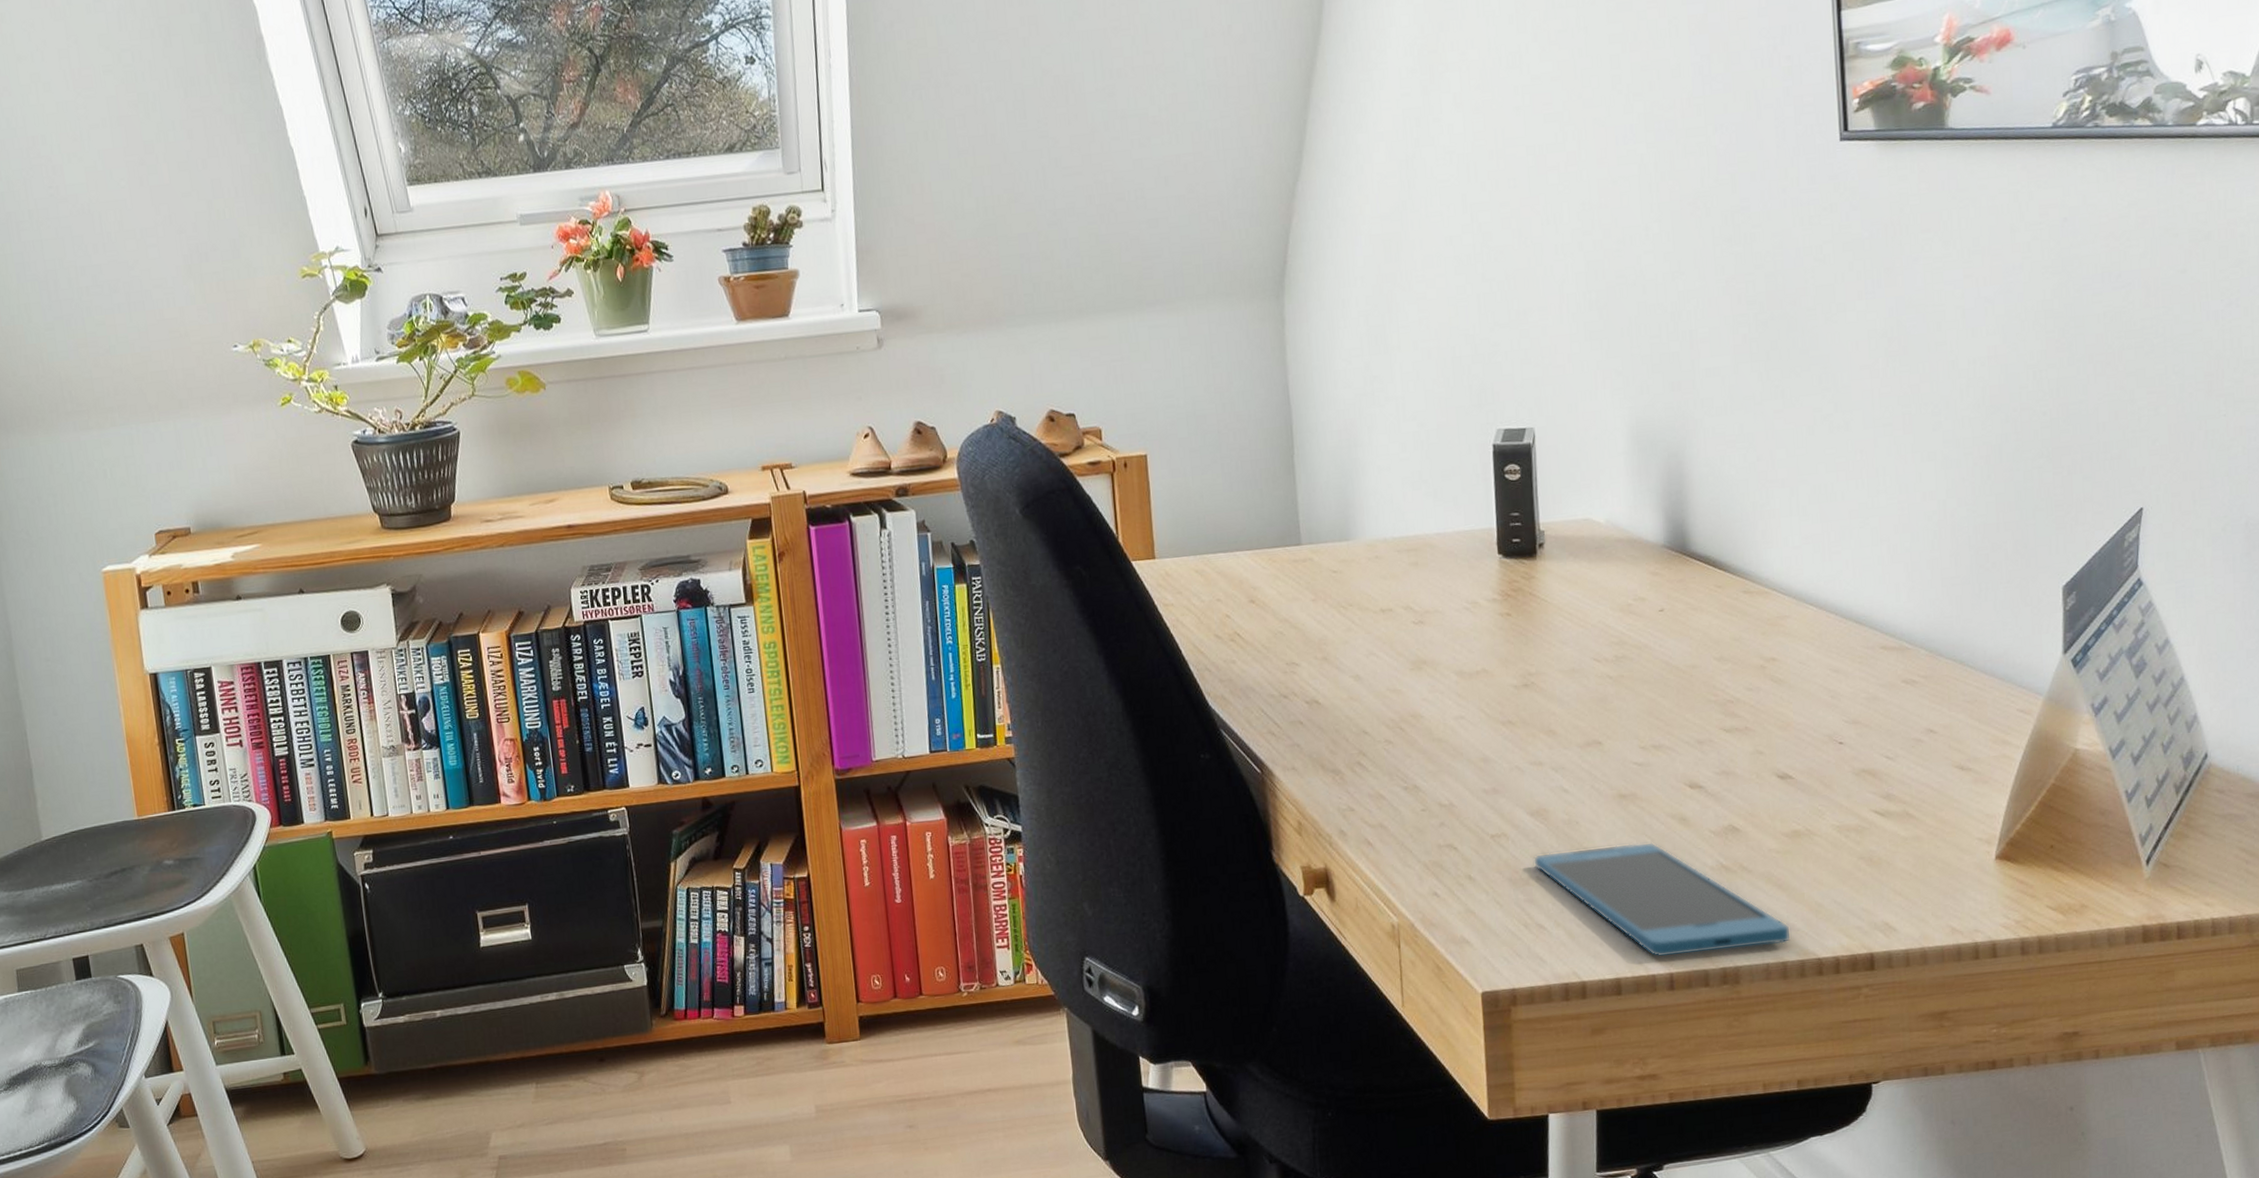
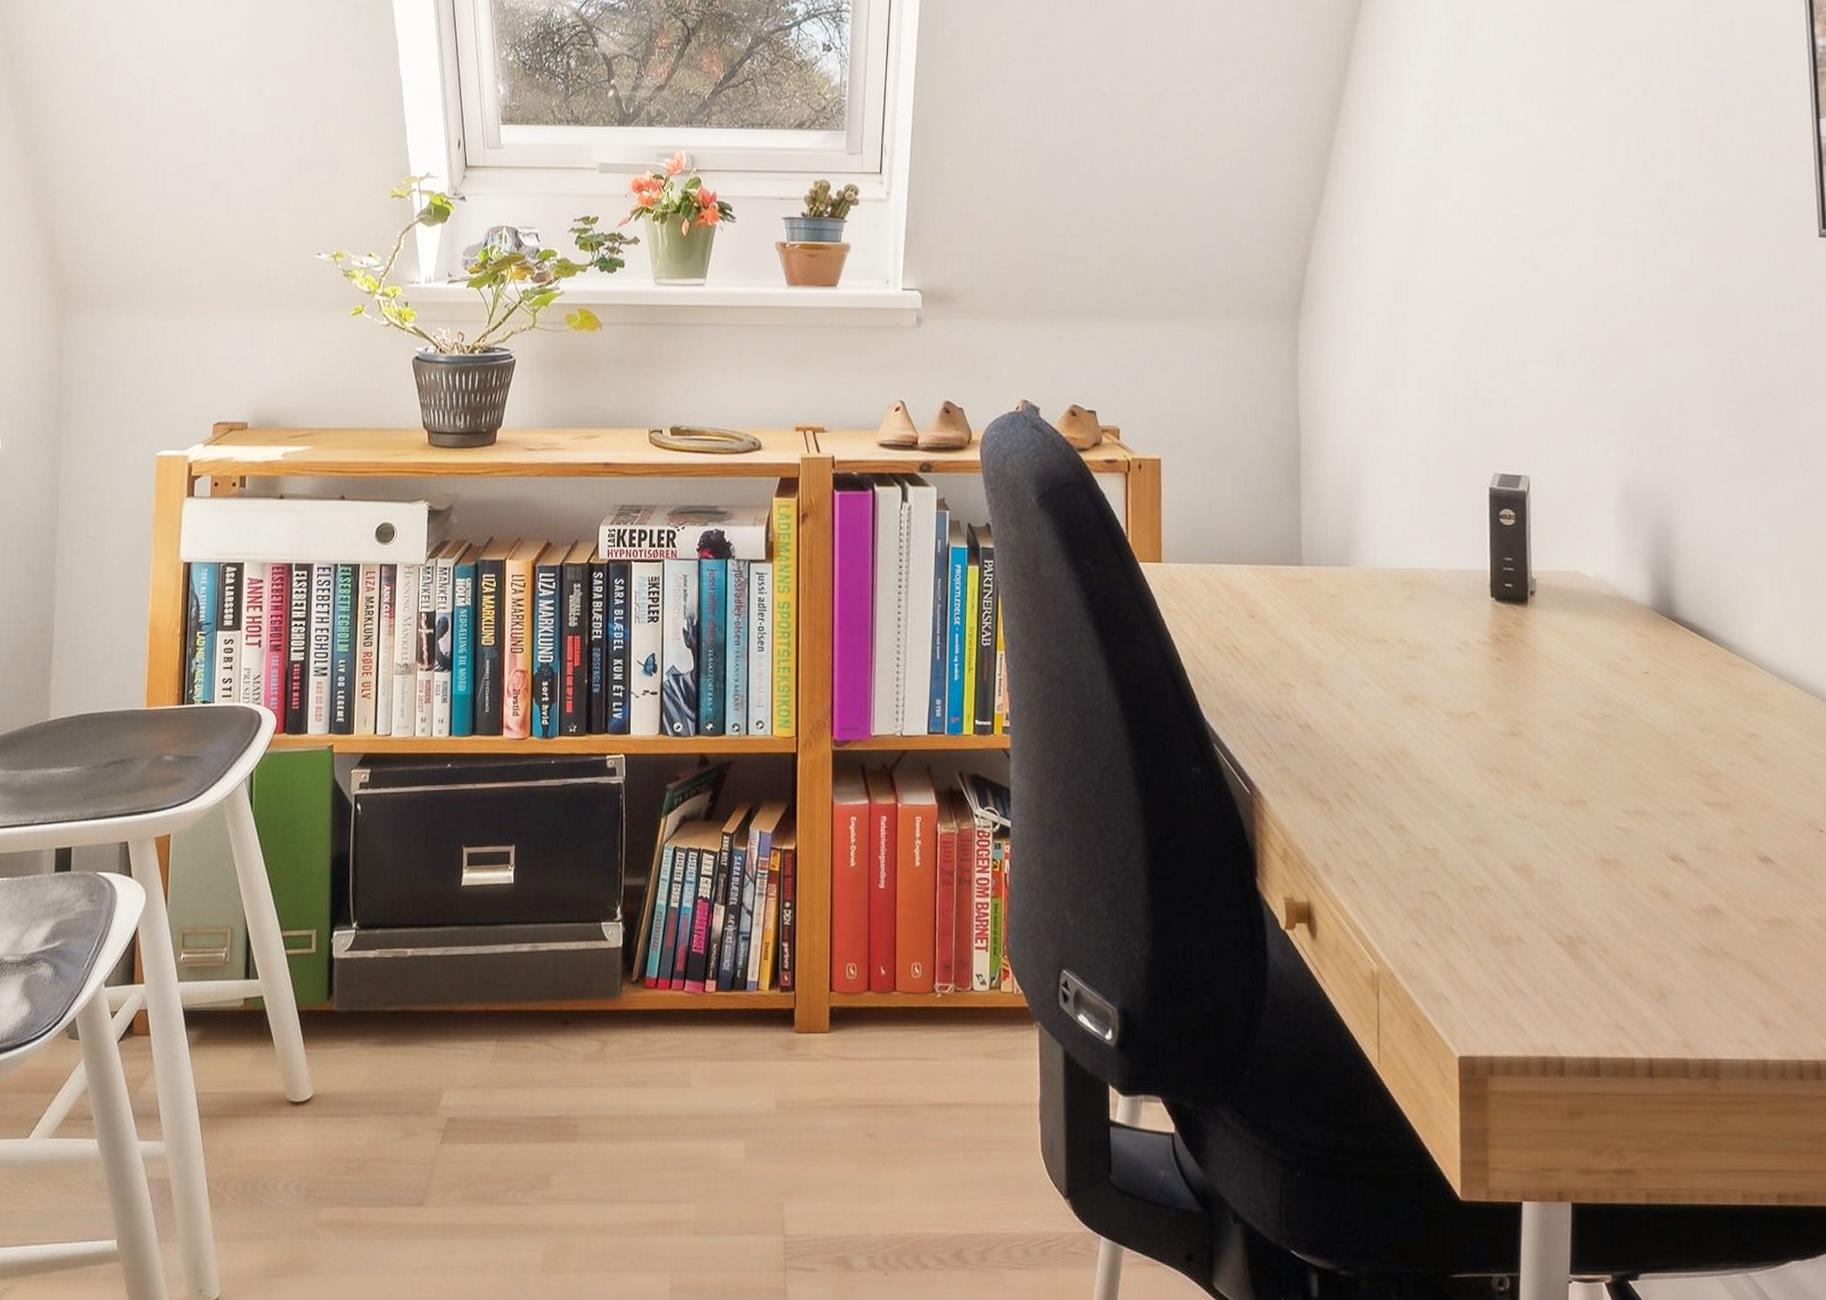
smartphone: present [1533,842,1792,958] -> none [1514,913,1772,1041]

